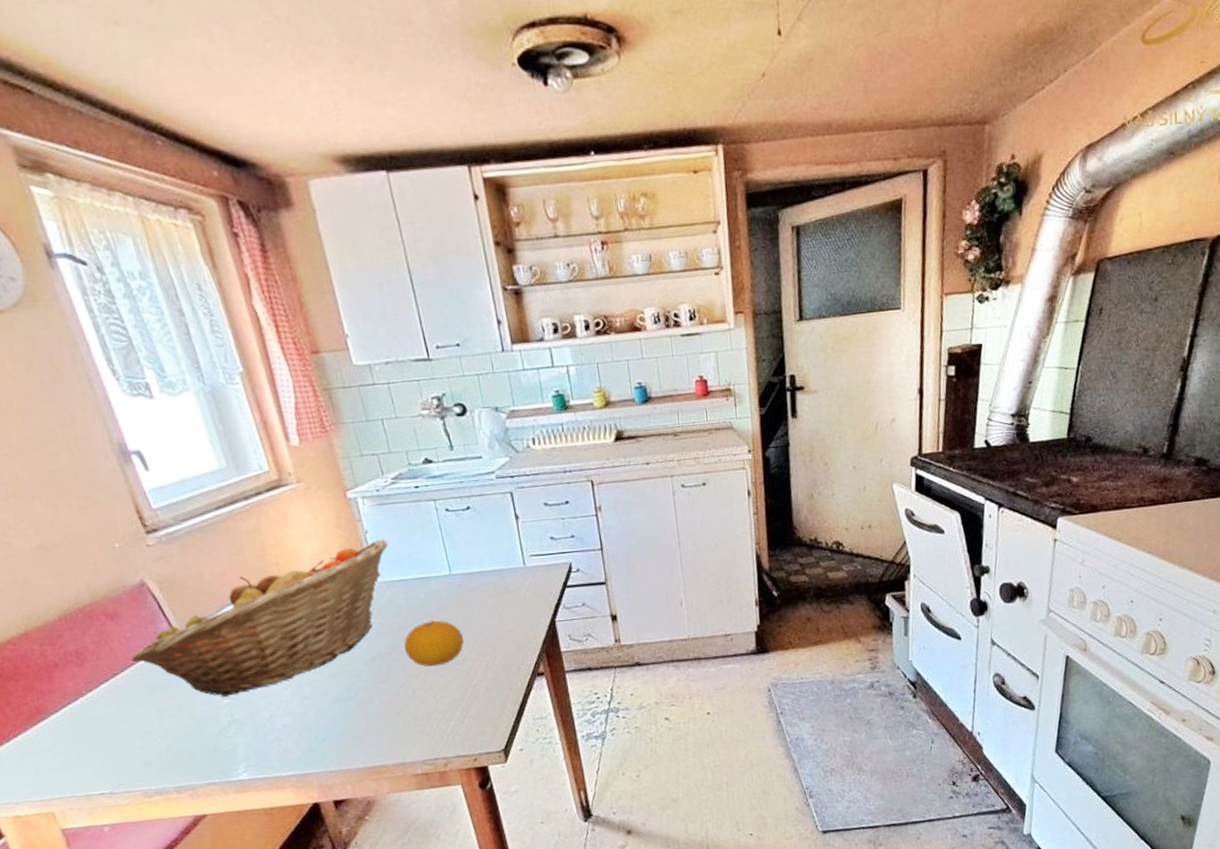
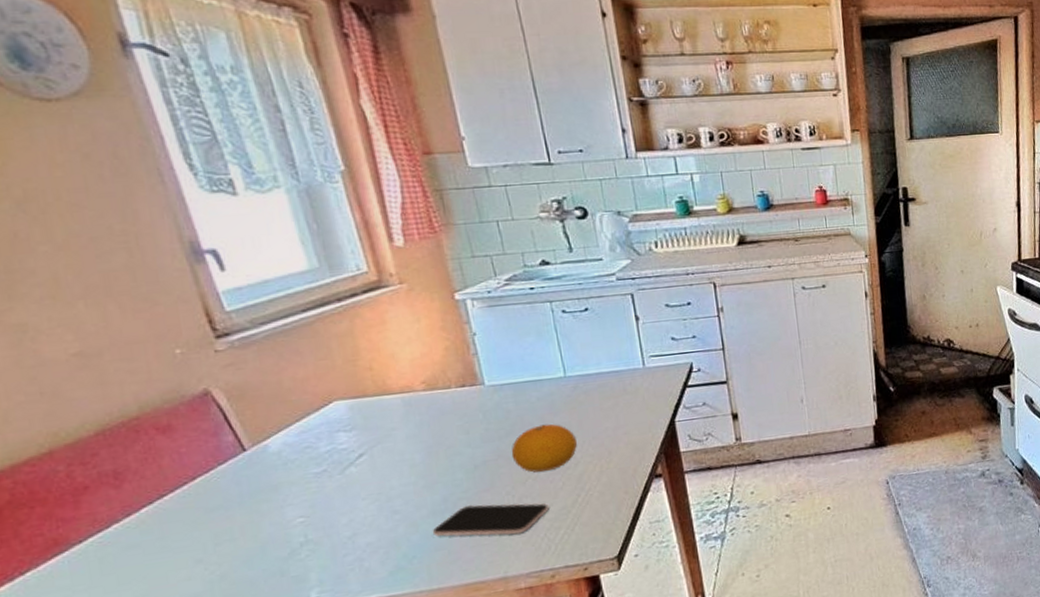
fruit basket: present [131,539,389,698] -> none [184,342,499,517]
smartphone: none [338,695,440,724] -> present [432,503,549,537]

